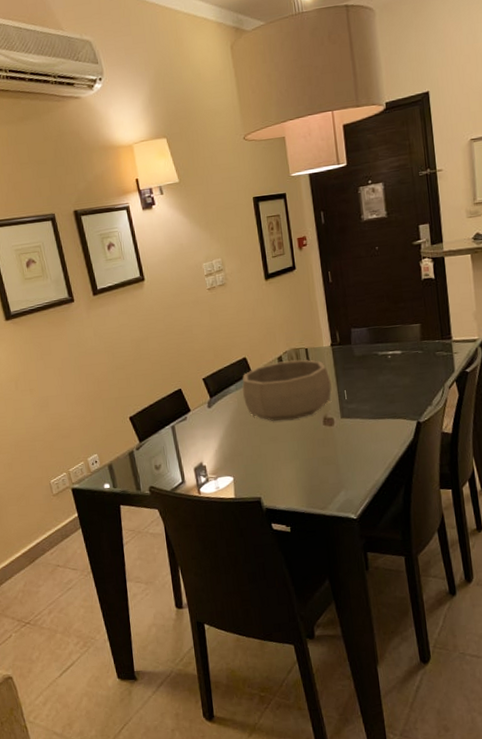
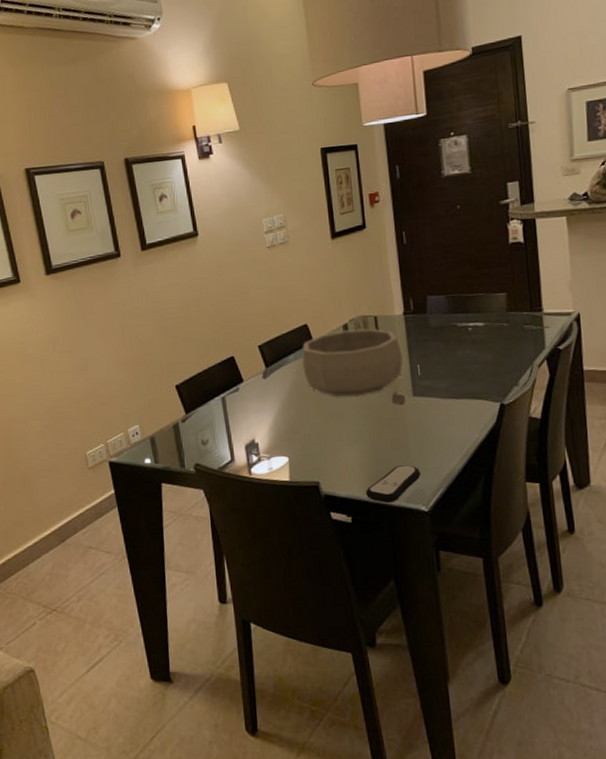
remote control: none [301,479,350,513] -> present [365,465,422,503]

